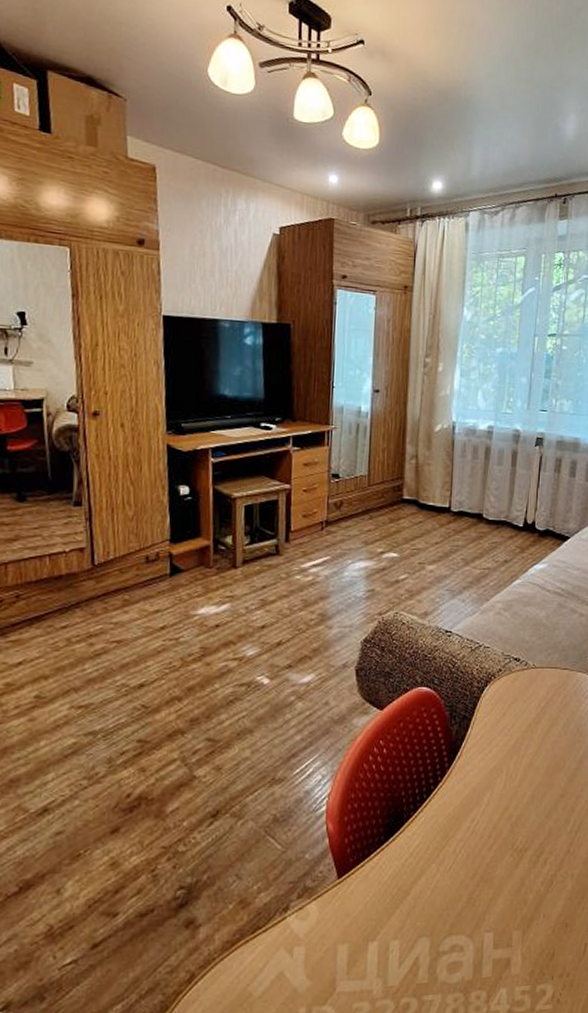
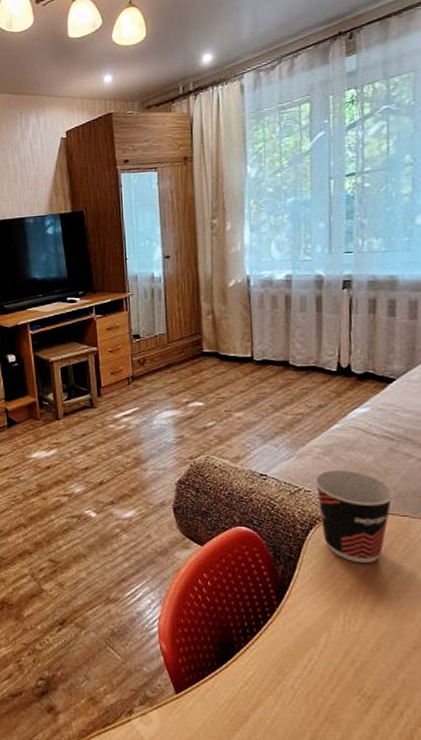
cup: none [493,625,559,718] -> present [314,469,395,564]

